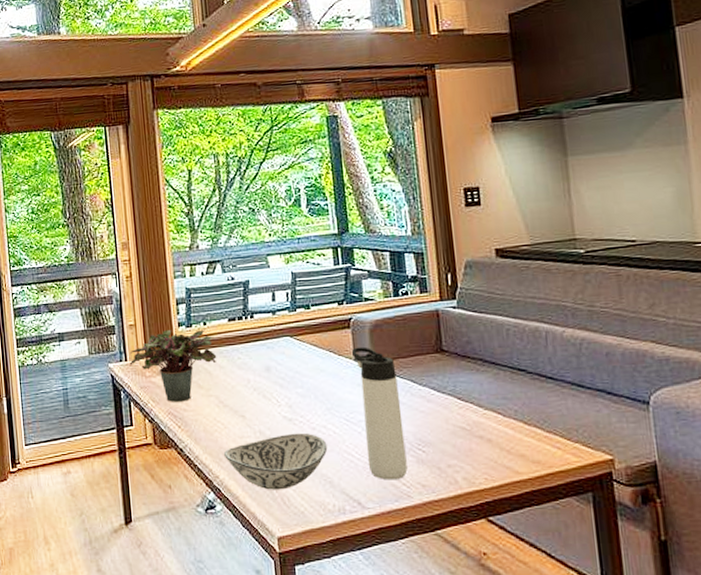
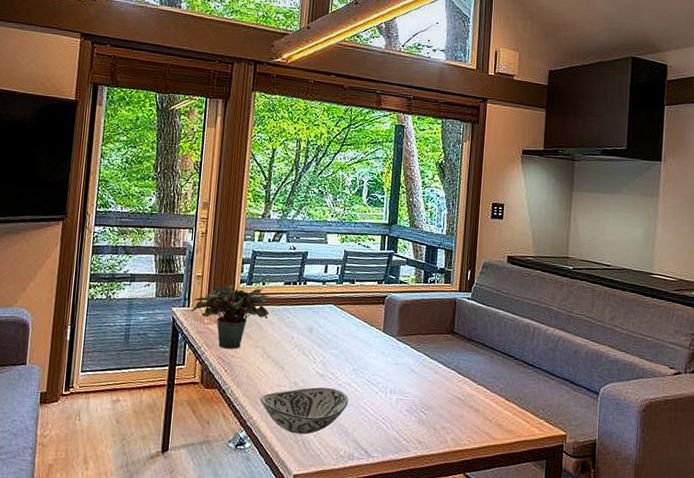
thermos bottle: present [351,346,408,480] -> none [379,320,415,435]

